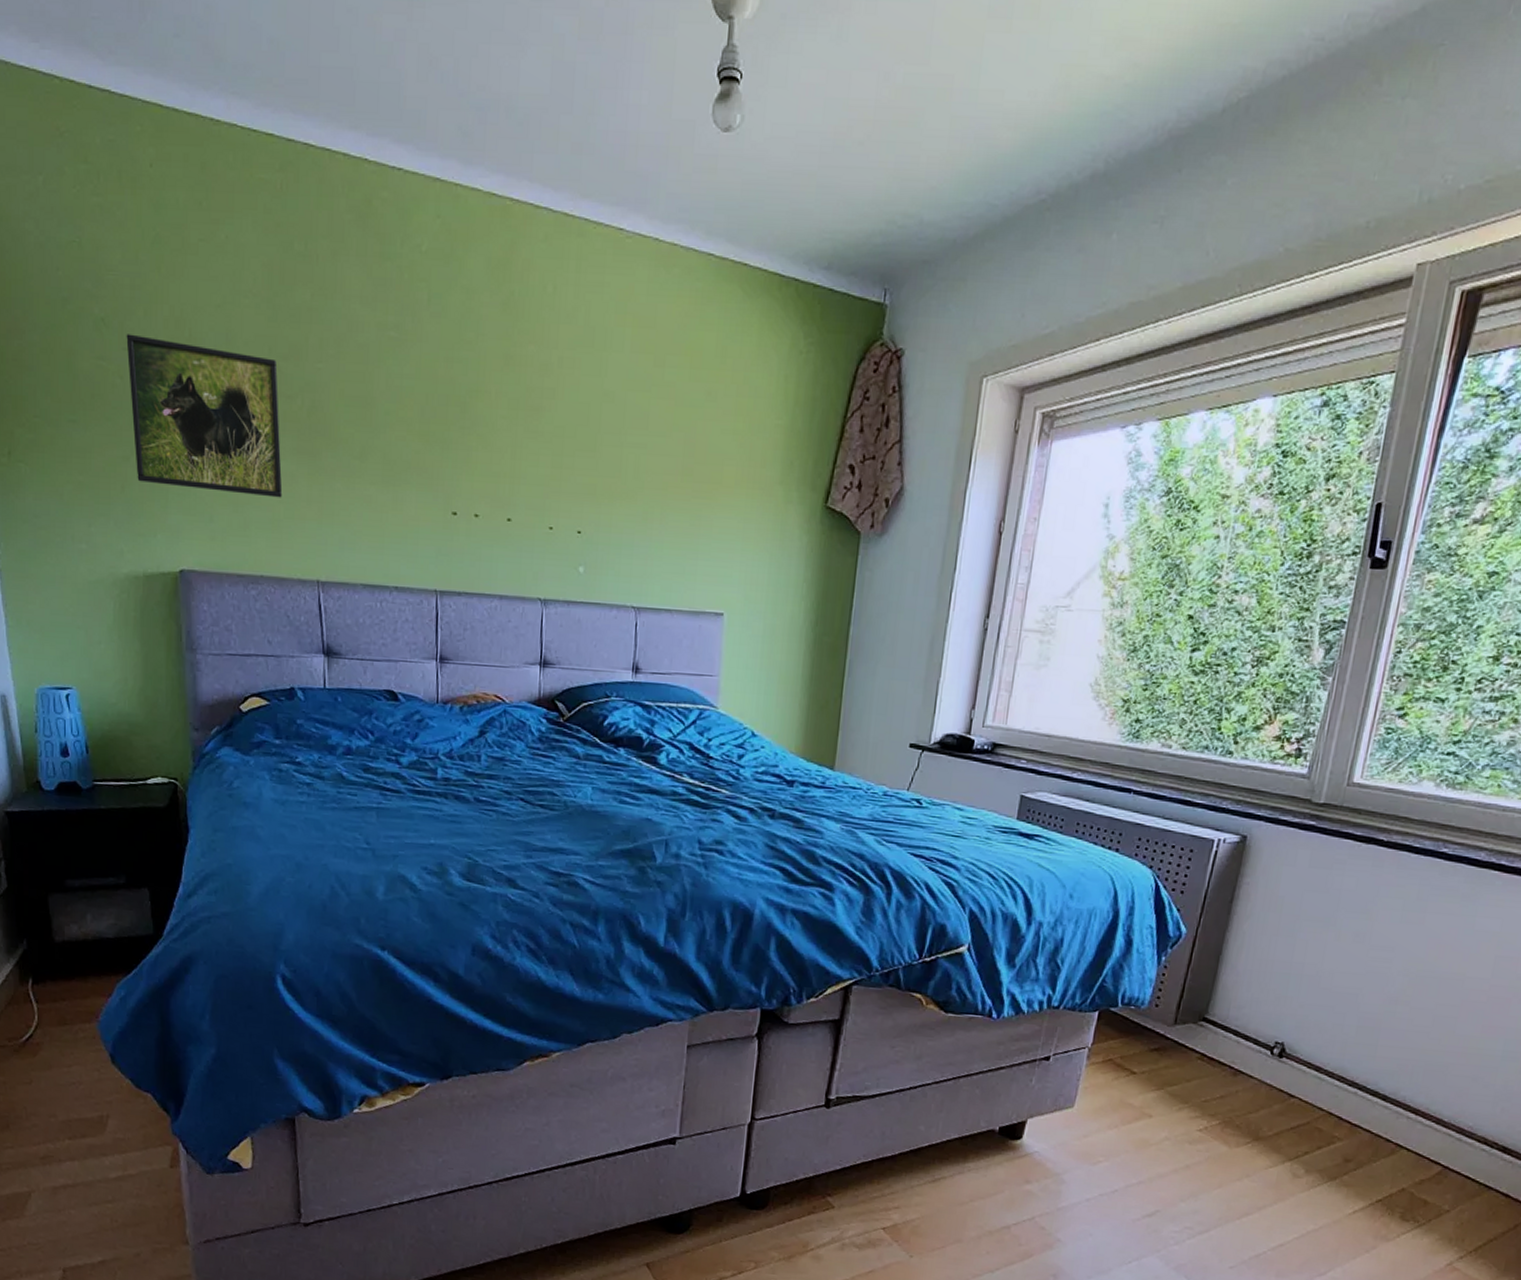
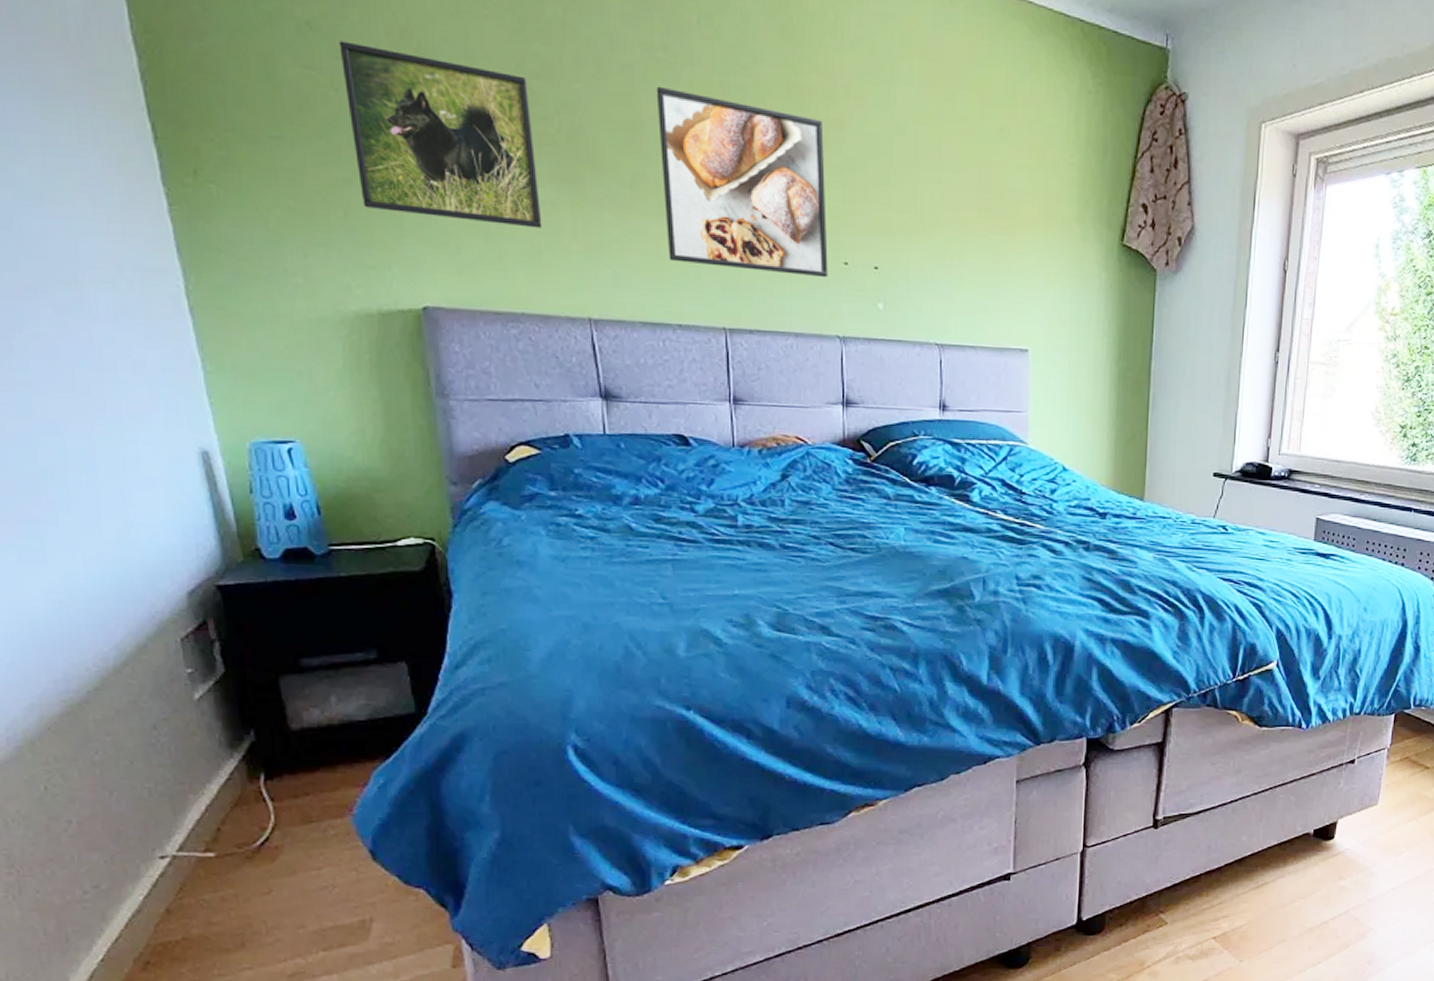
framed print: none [387,363,537,542] -> present [656,86,828,278]

